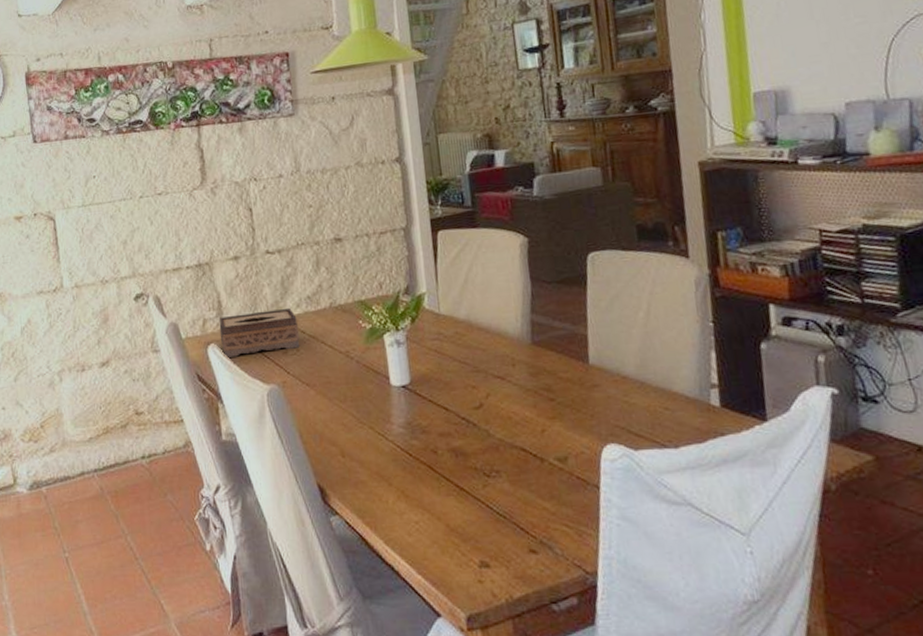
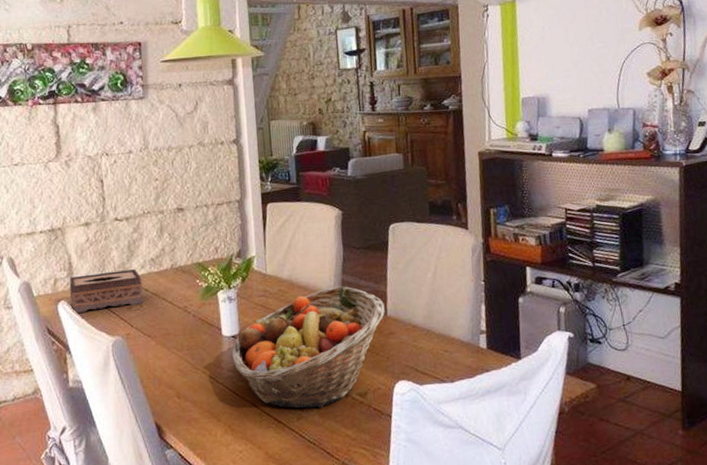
fruit basket: none [402,328,586,474] -> present [231,286,385,409]

